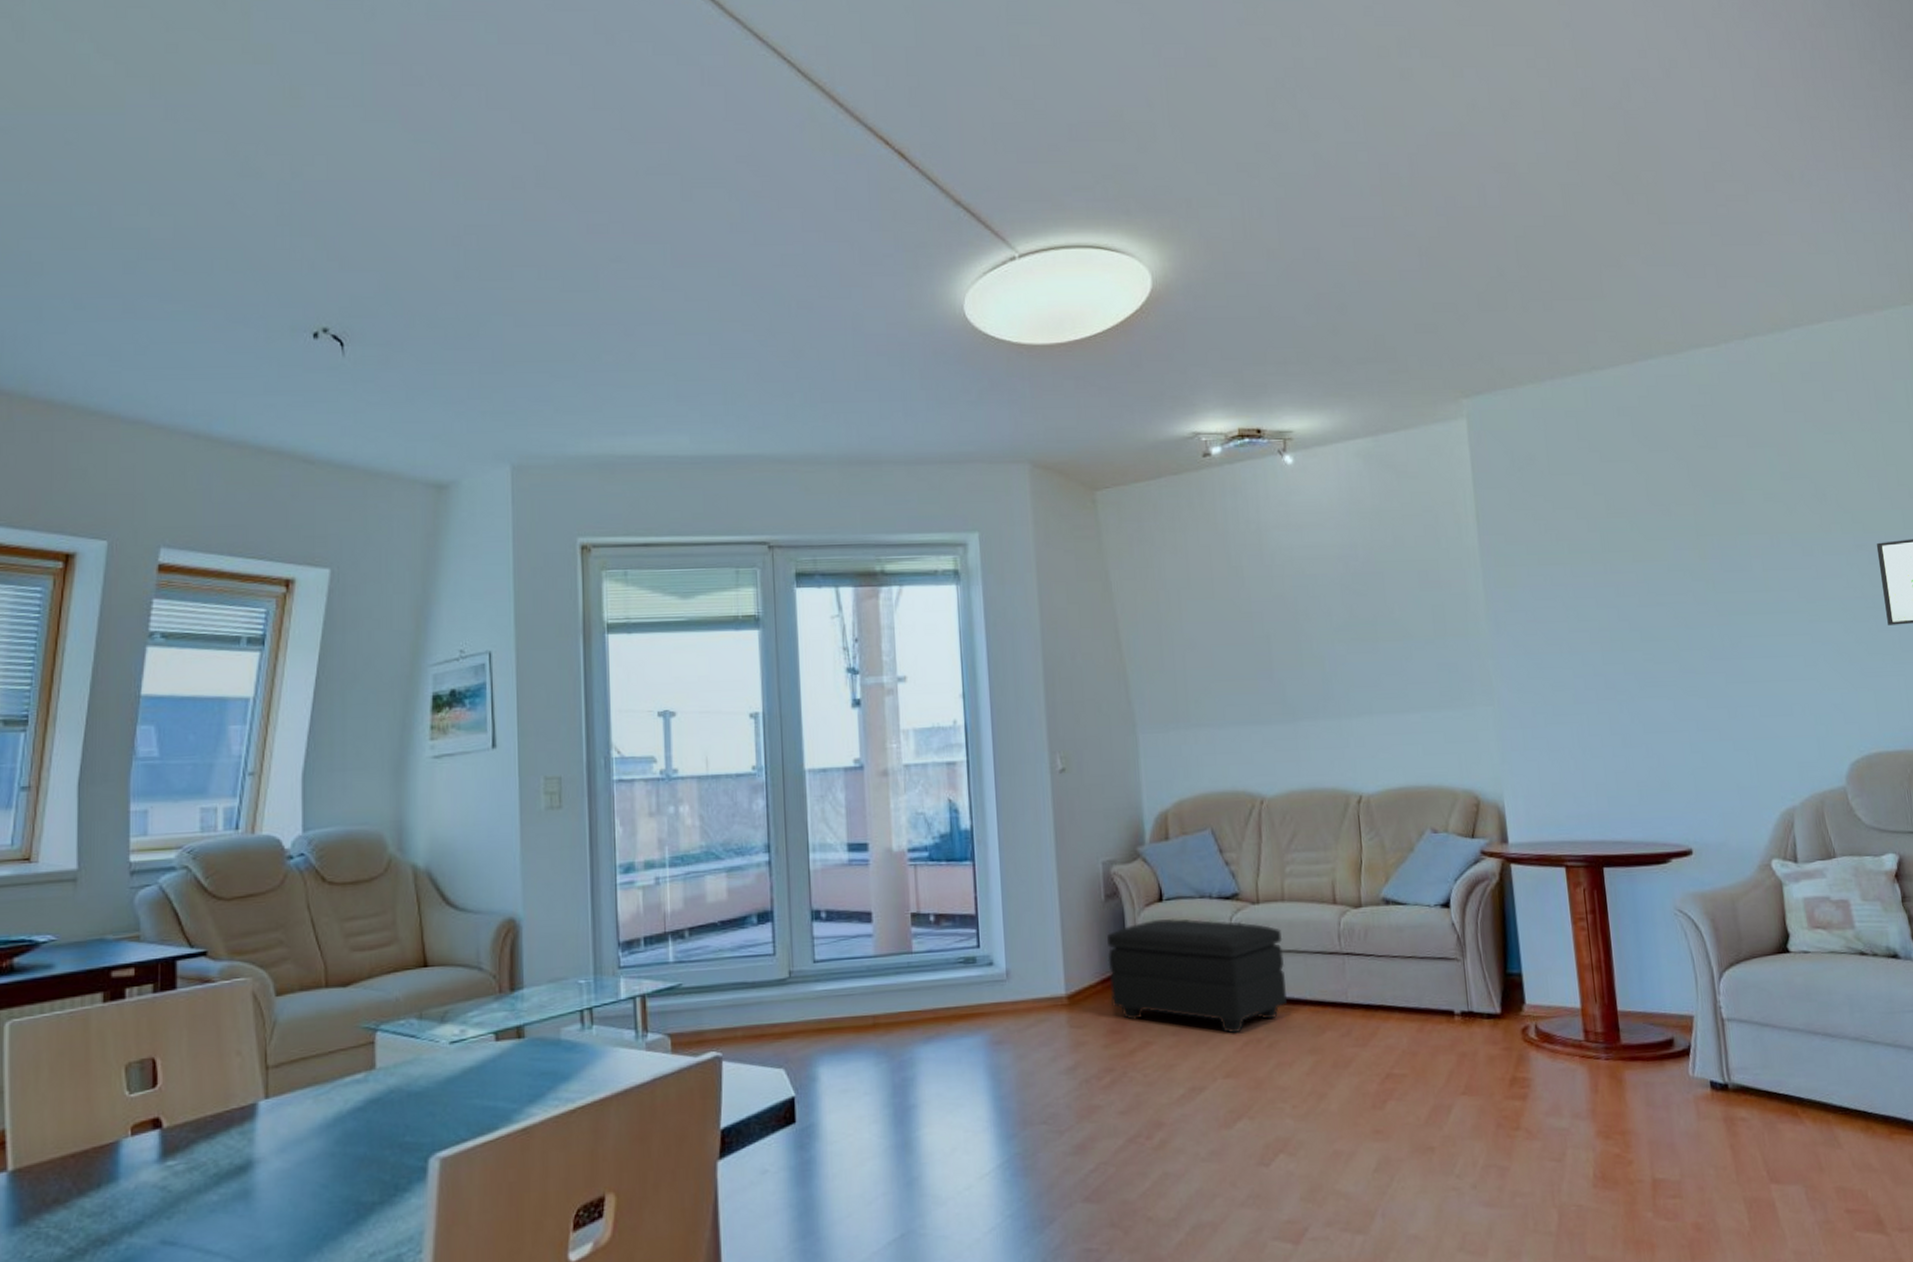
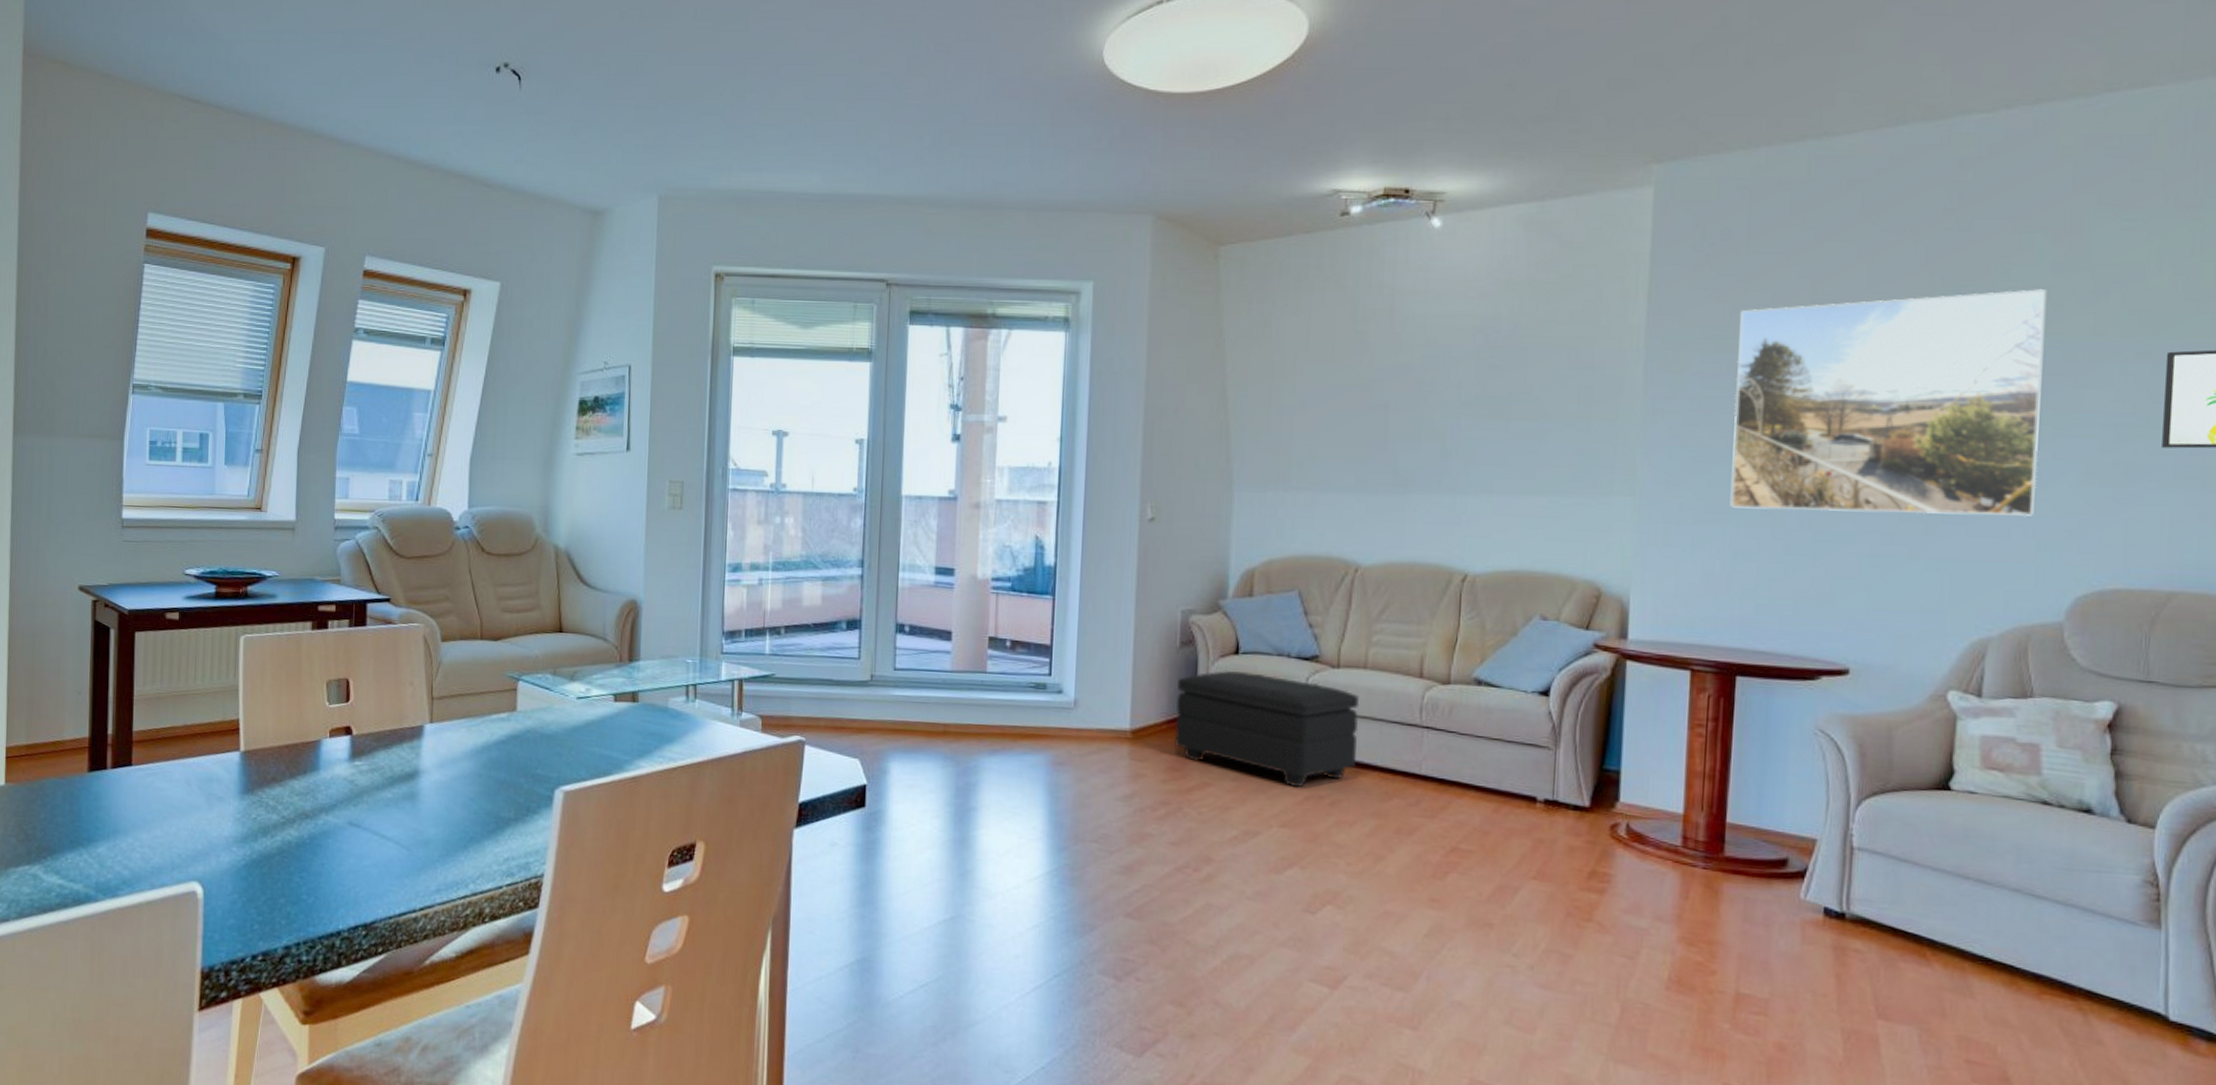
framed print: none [1553,495,1807,709] -> present [1730,289,2047,517]

